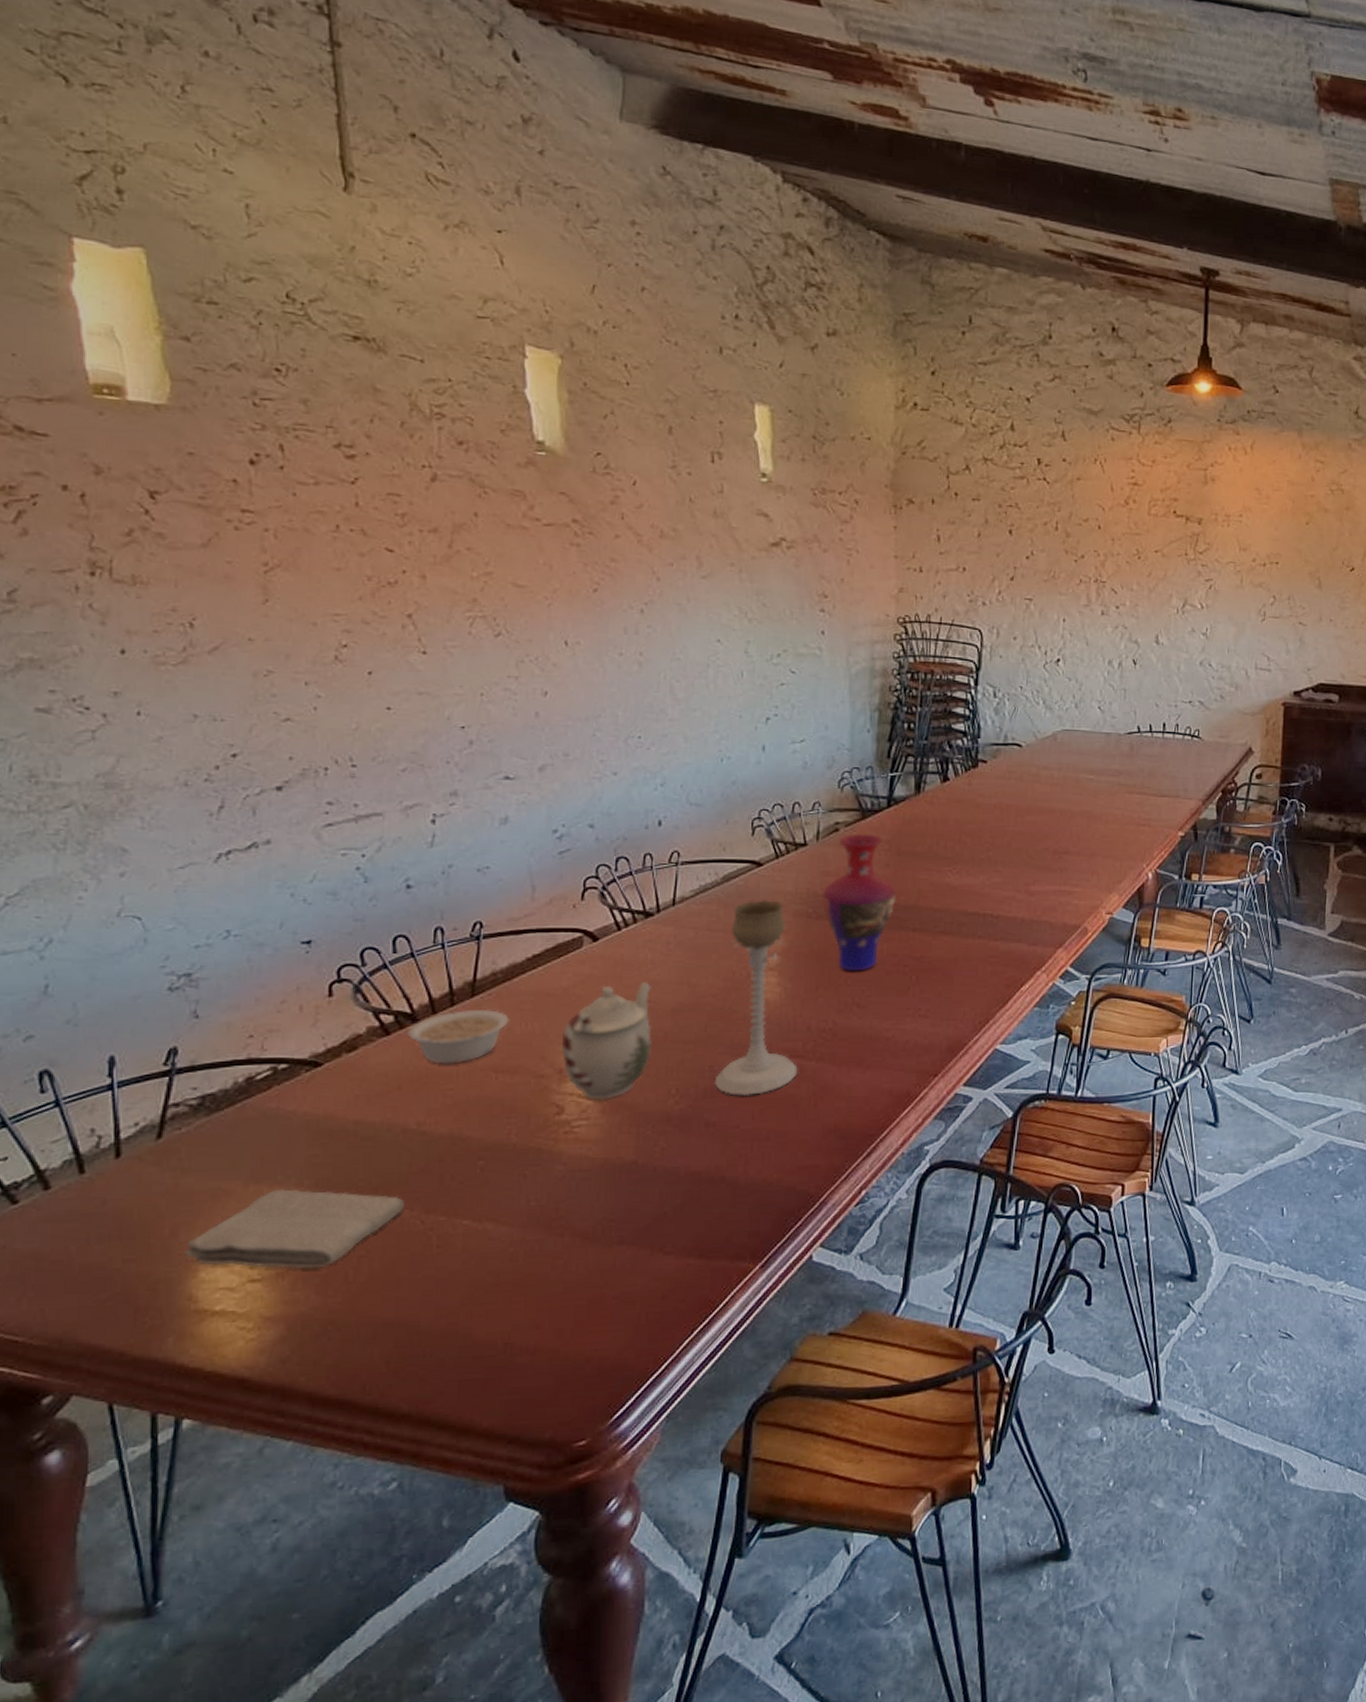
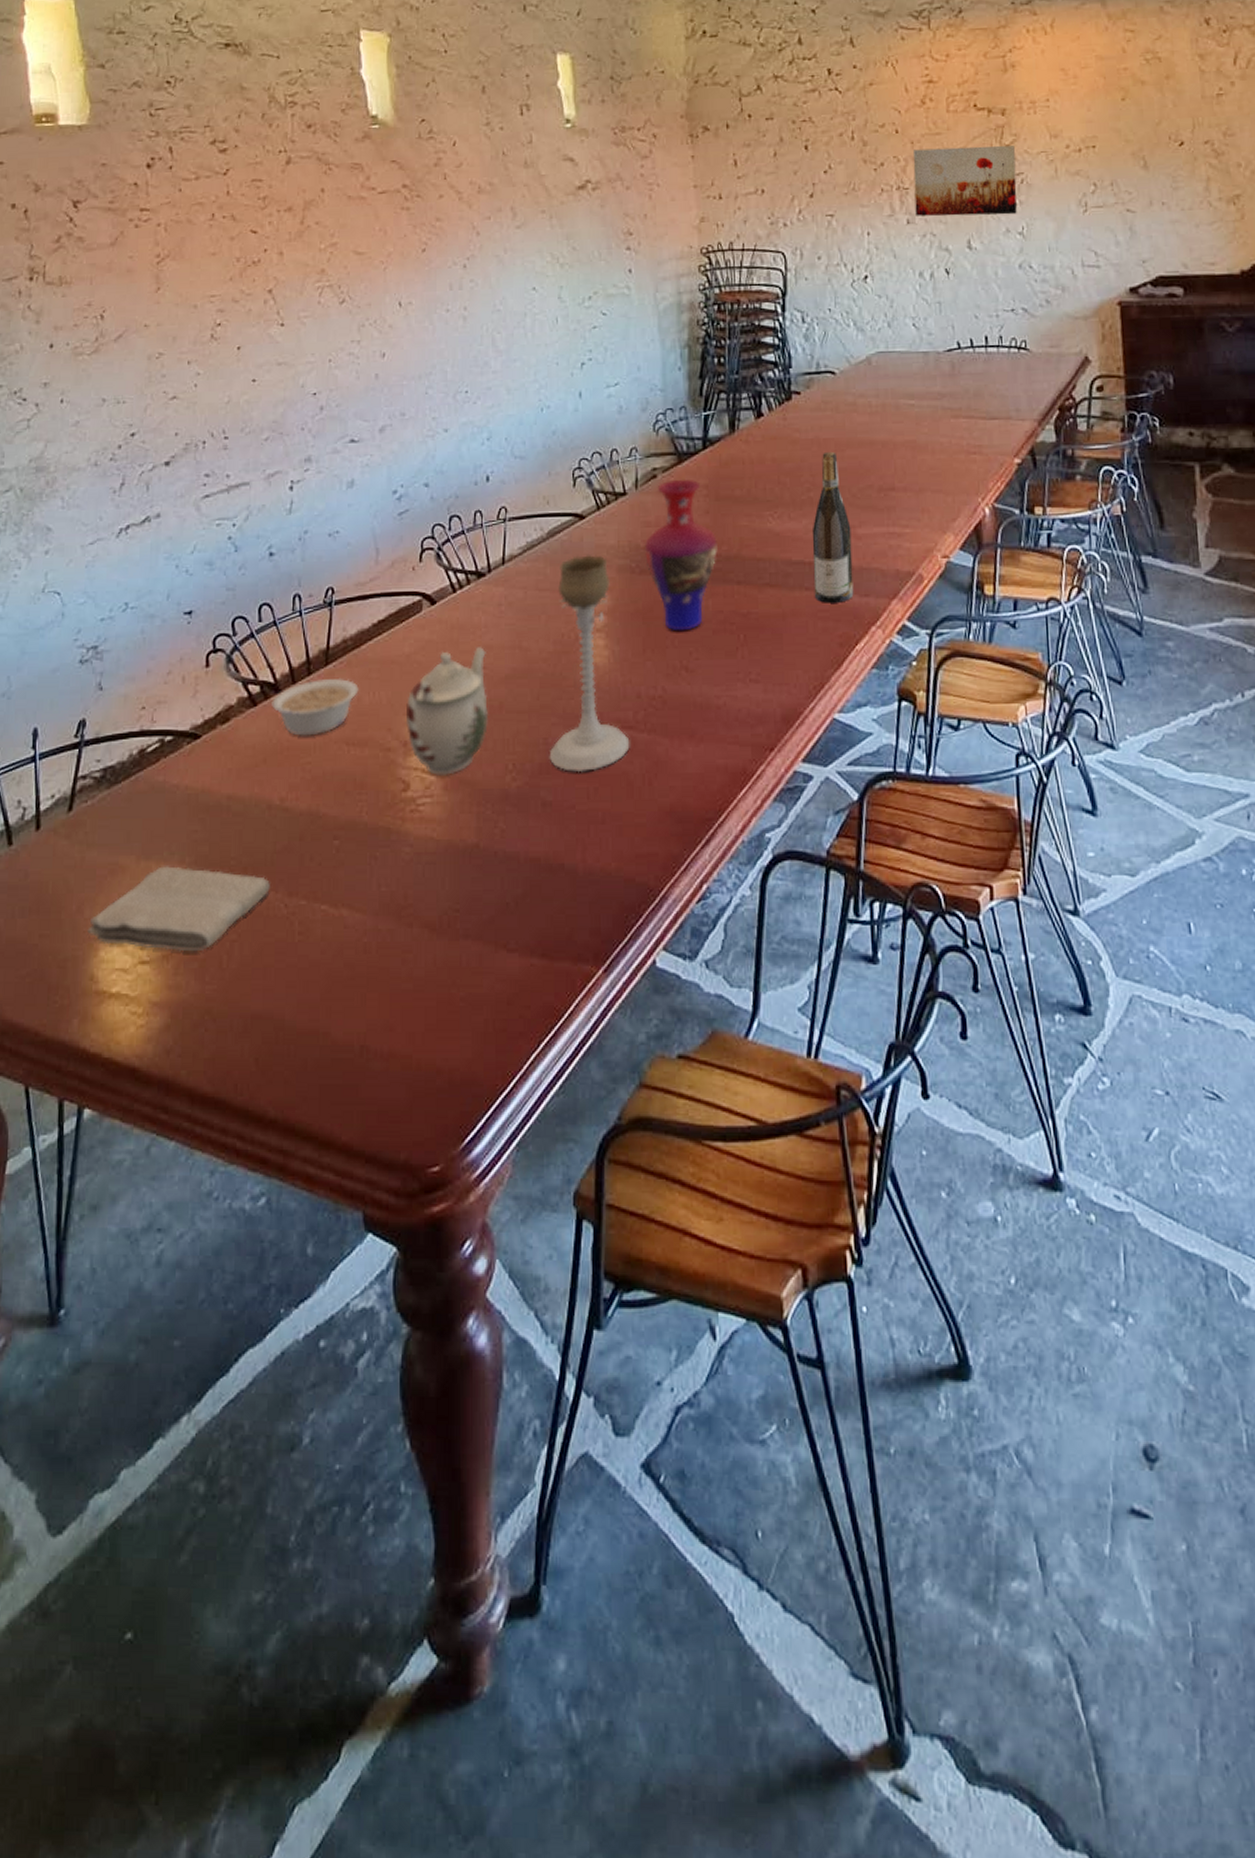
wine bottle: none [986,816,1025,950] -> present [812,451,854,603]
wall art: none [1110,546,1207,617] -> present [912,145,1017,217]

